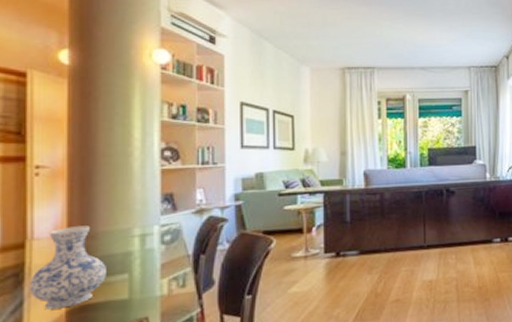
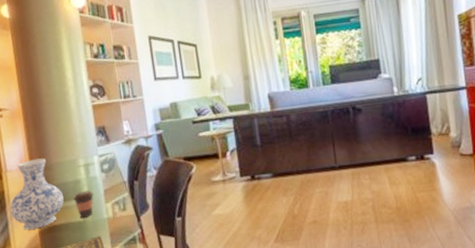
coffee cup: none [119,264,147,297] -> present [73,190,94,219]

